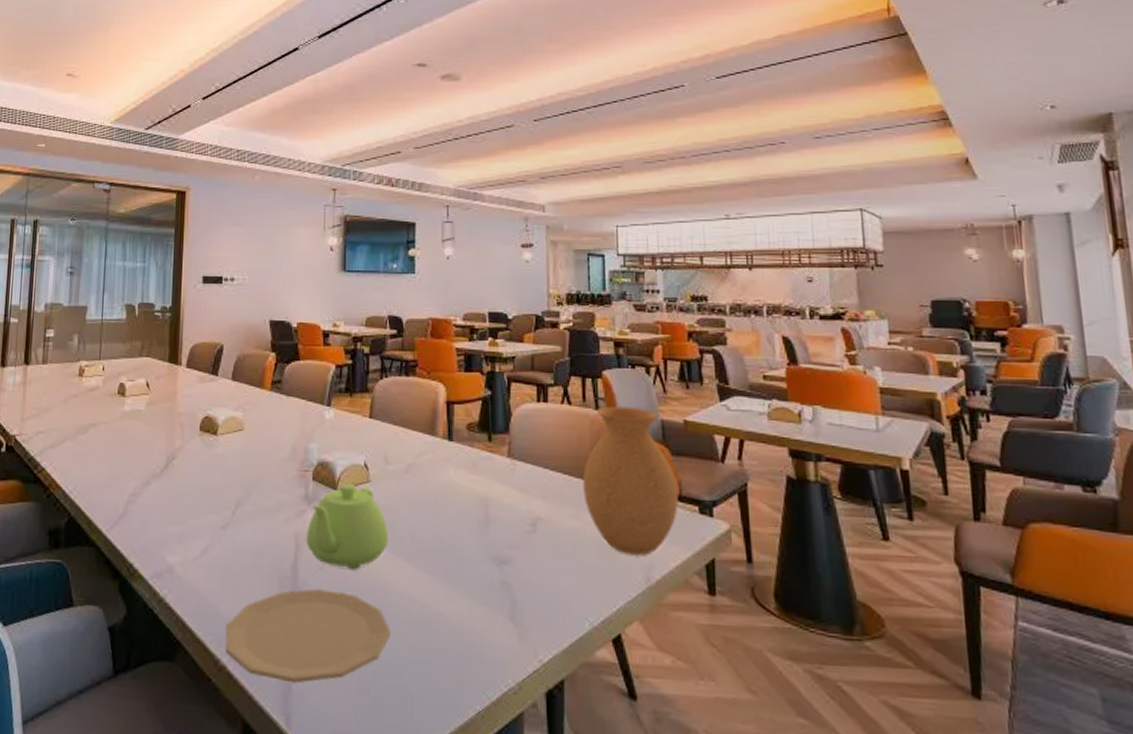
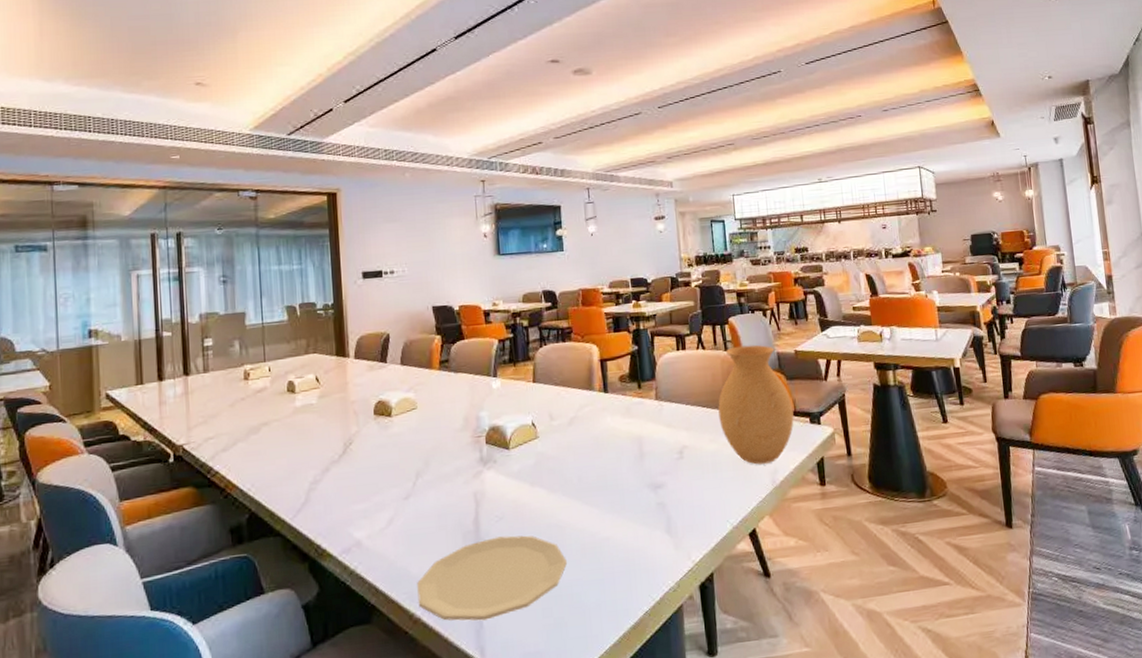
teapot: present [305,484,389,570] -> none [484,442,559,516]

